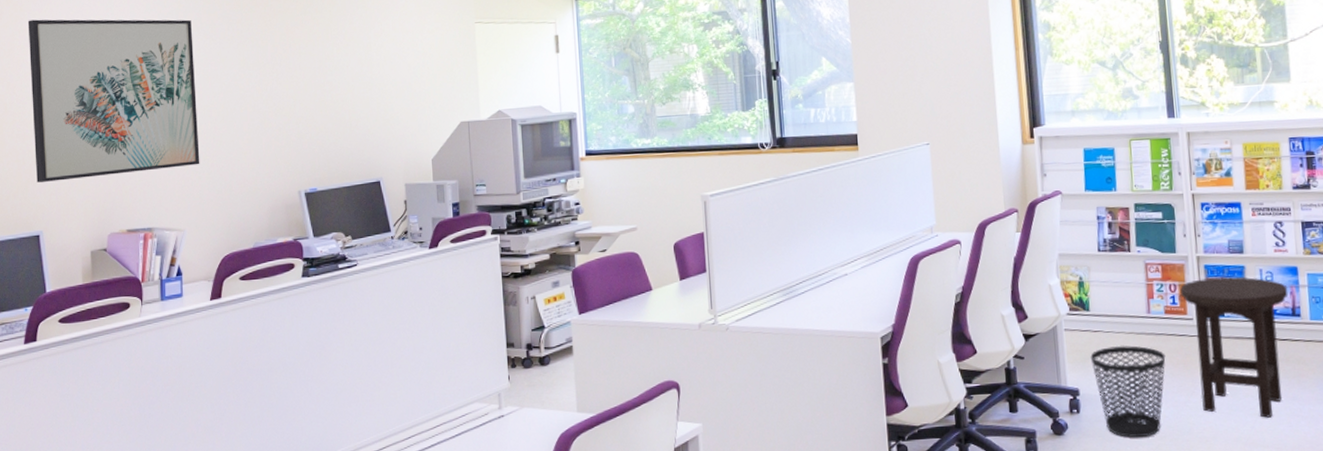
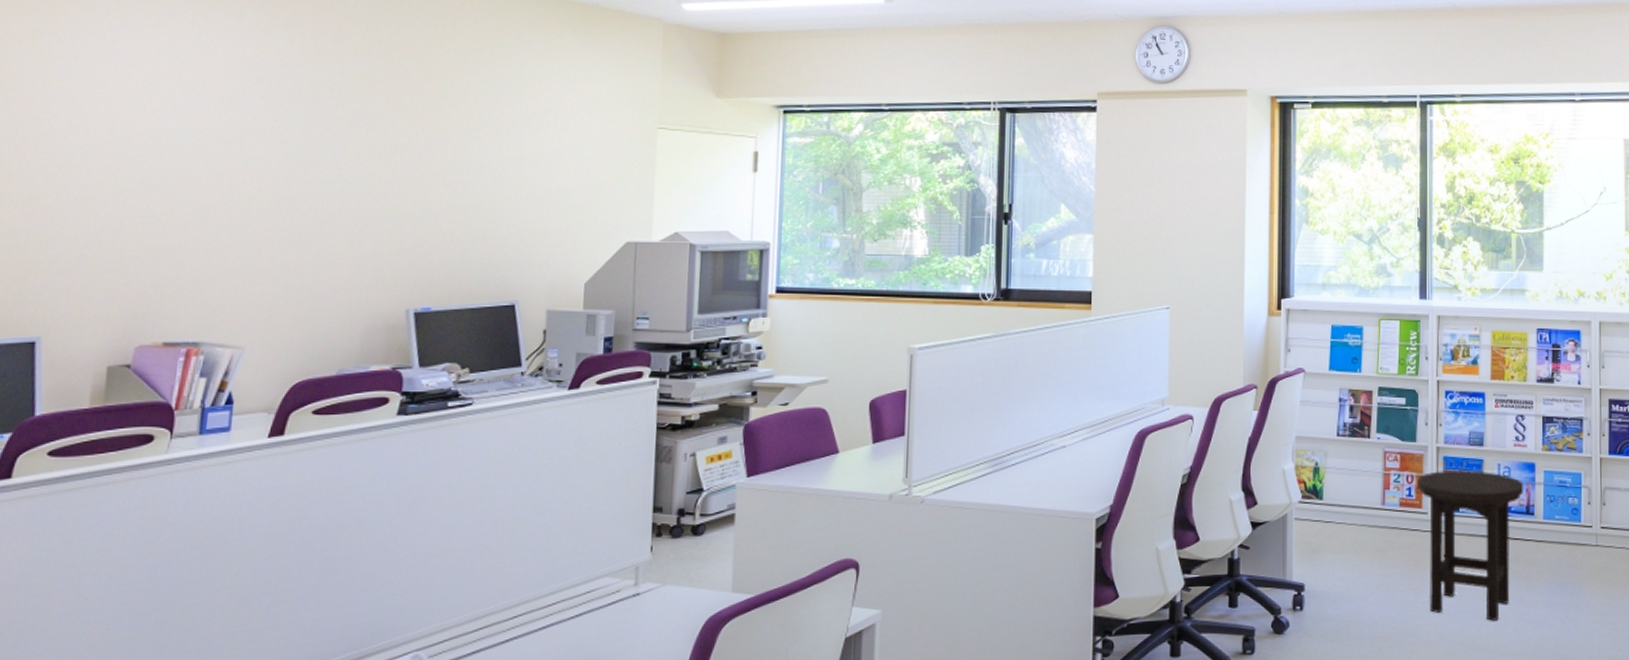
wall art: present [27,19,200,183] -> none [41,69,288,275]
wastebasket: present [1090,345,1166,438] -> none [1319,538,1397,639]

